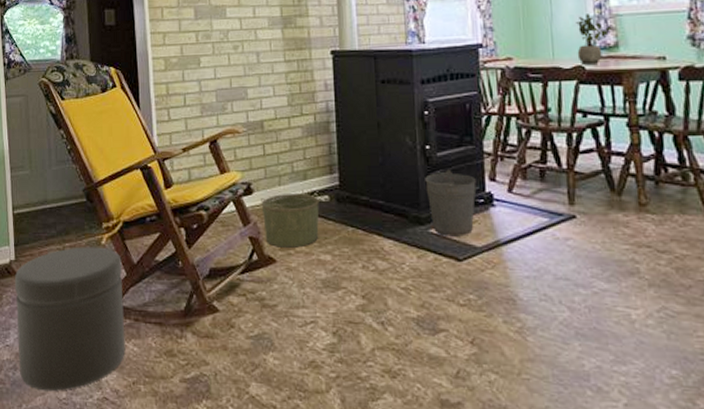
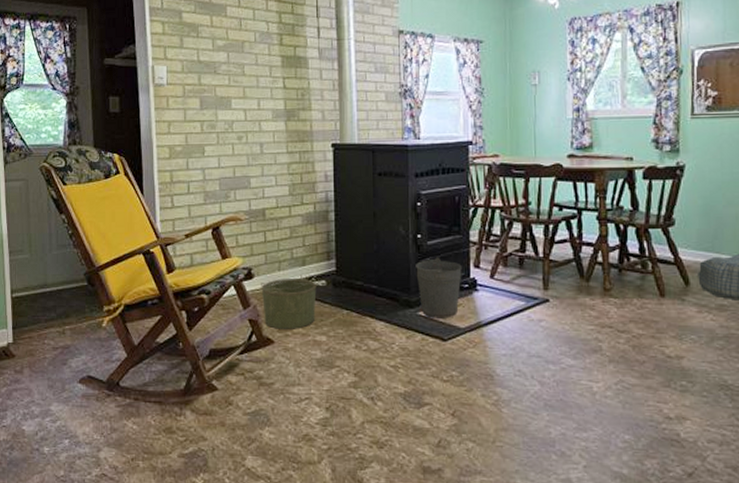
ottoman: present [15,247,126,392] -> none [13,329,125,470]
potted plant: present [576,14,612,65] -> none [556,116,588,163]

